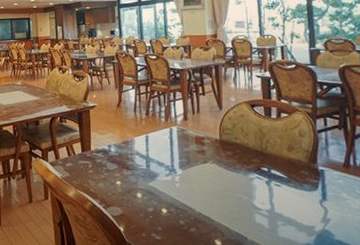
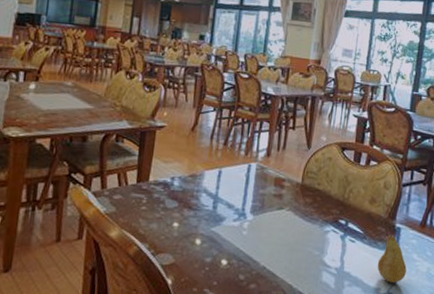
fruit: none [307,177,339,221] -> present [377,234,407,283]

